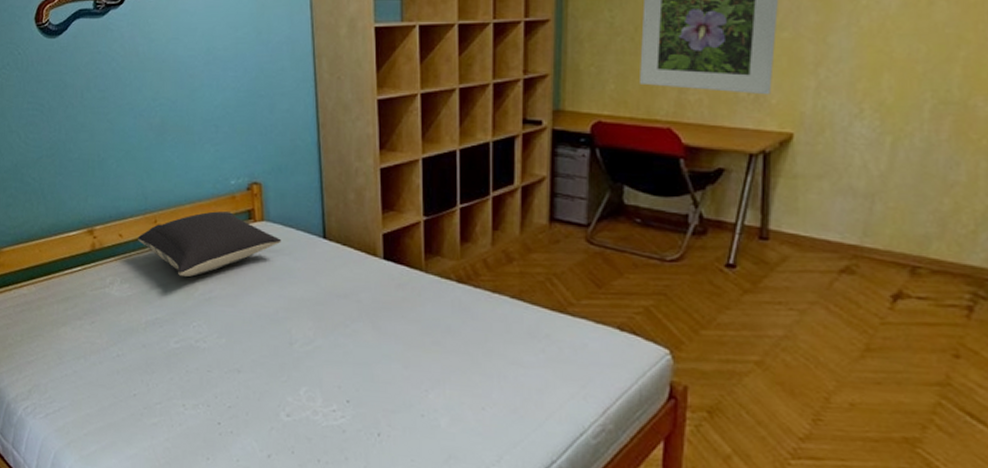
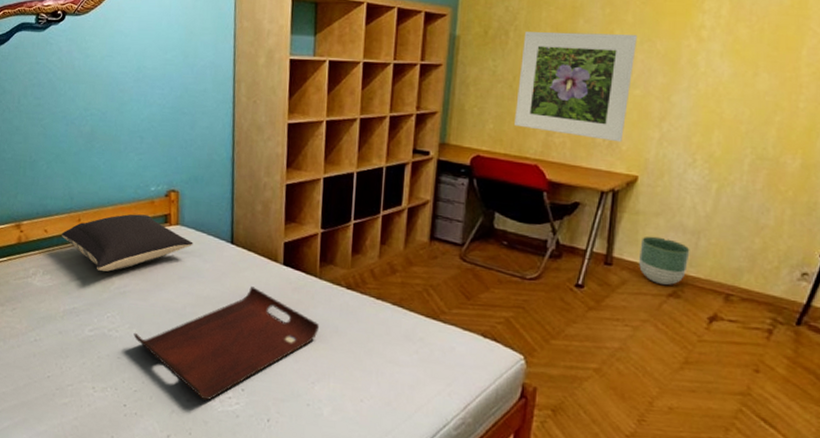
serving tray: none [223,285,428,415] -> present [133,286,319,401]
planter: none [801,203,864,259] -> present [639,236,690,285]

